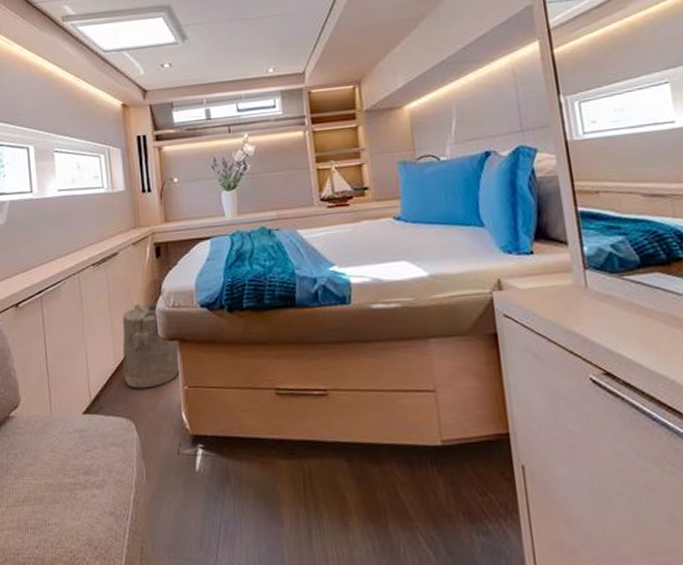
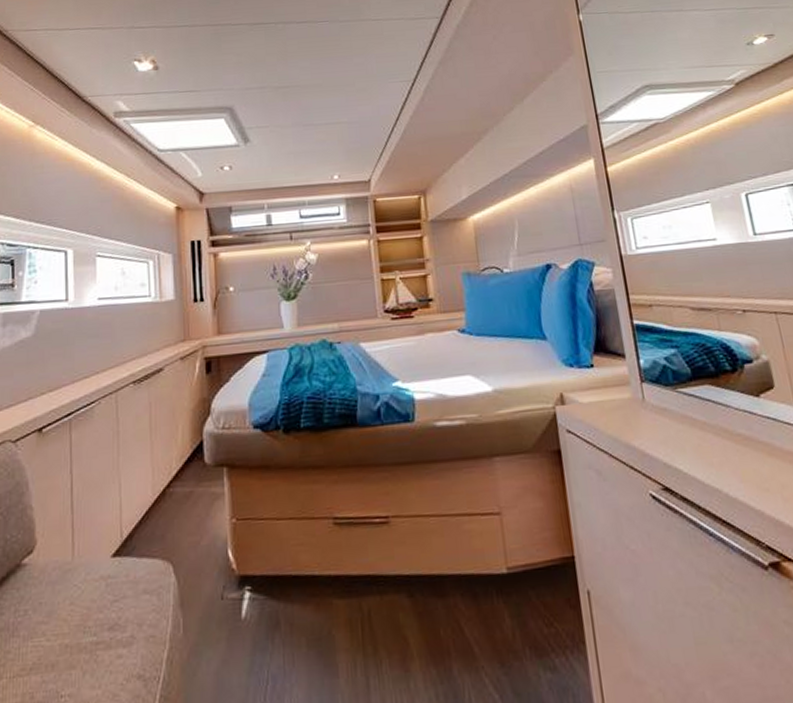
laundry hamper: present [122,302,181,389] -> none [163,424,229,524]

